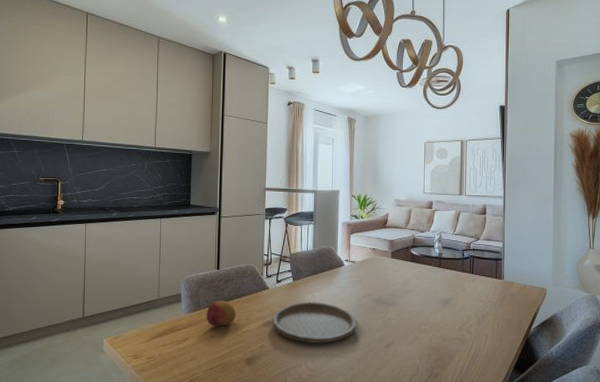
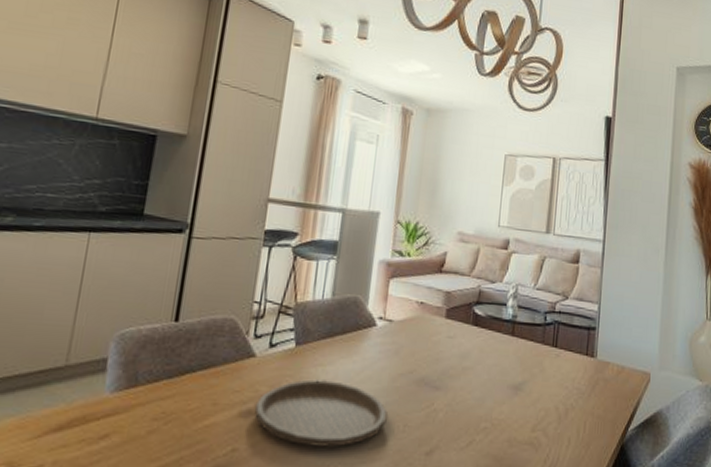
fruit: present [207,300,237,327] -> none [146,371,198,416]

